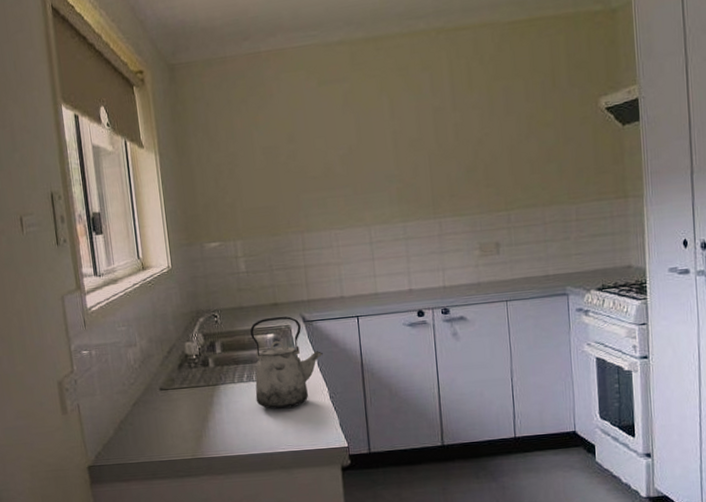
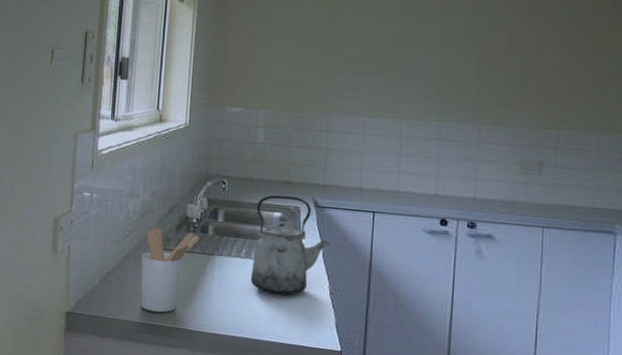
utensil holder: none [150,368,201,449] -> present [140,227,199,313]

